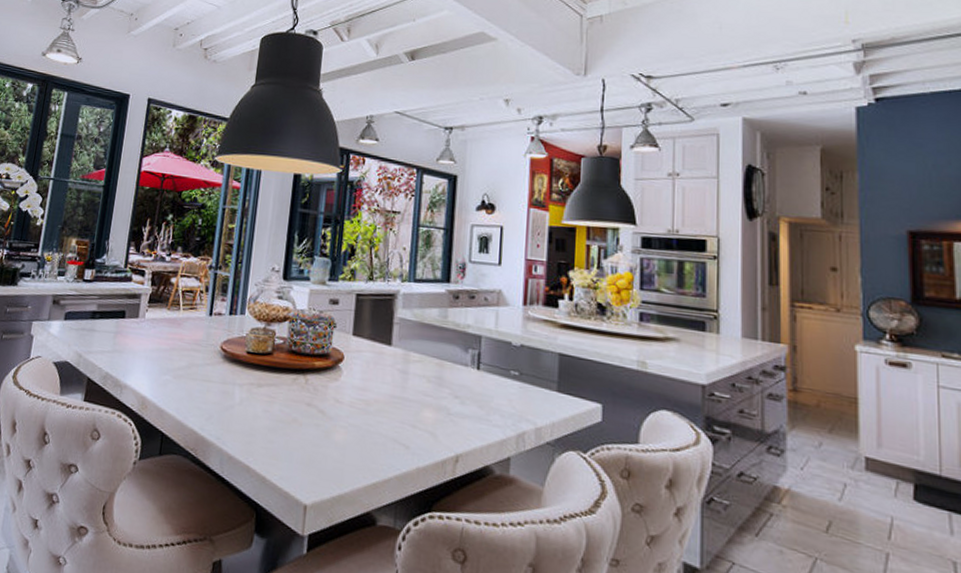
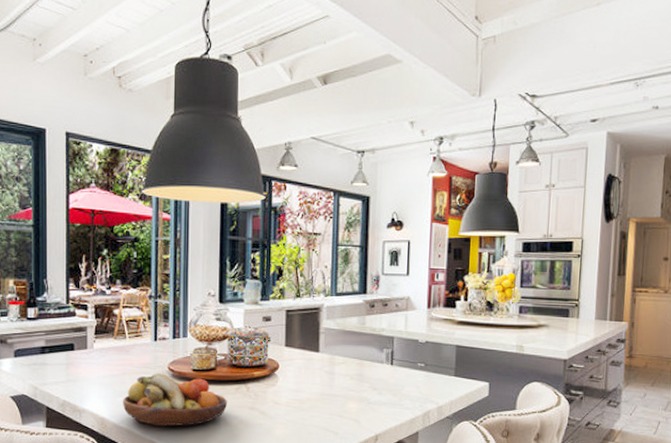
fruit bowl: none [167,352,282,418] -> present [123,373,227,427]

